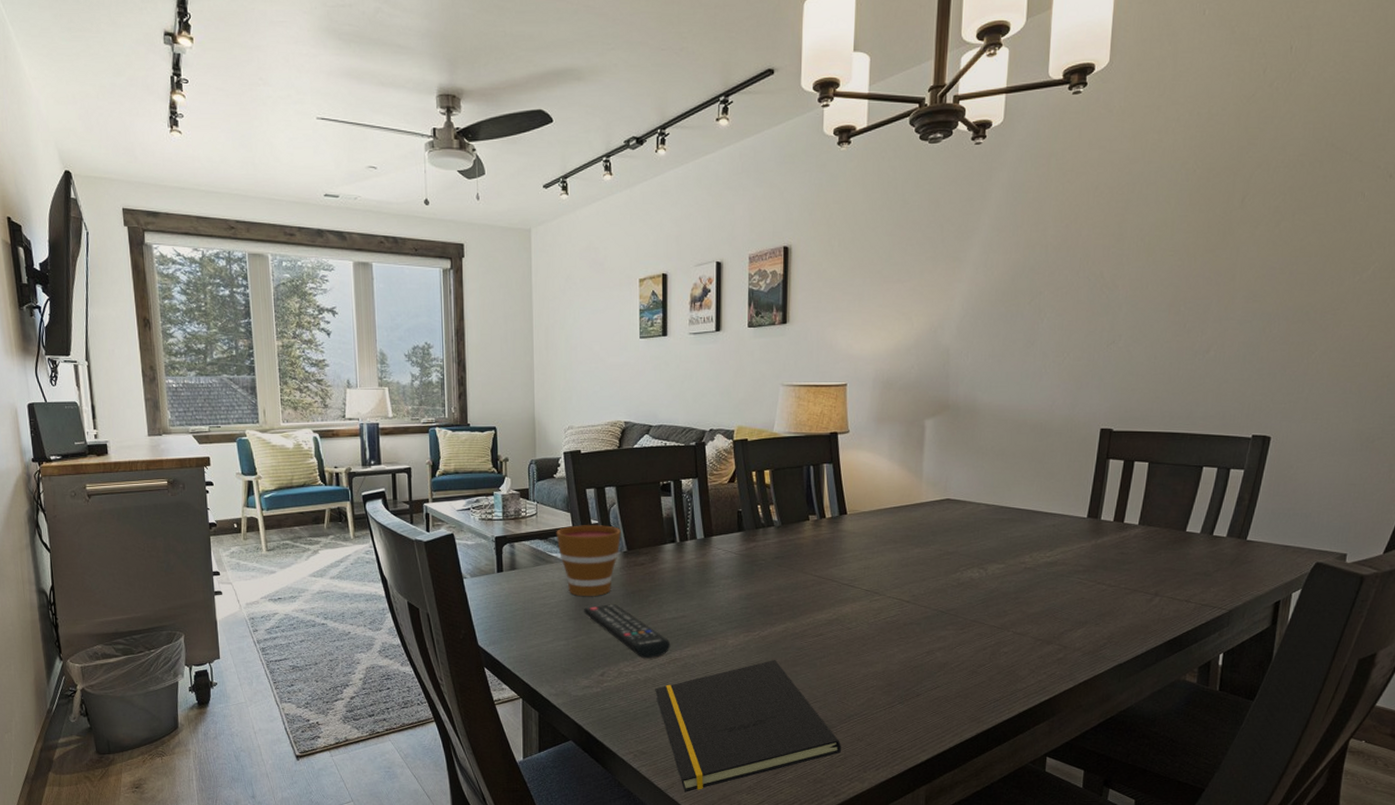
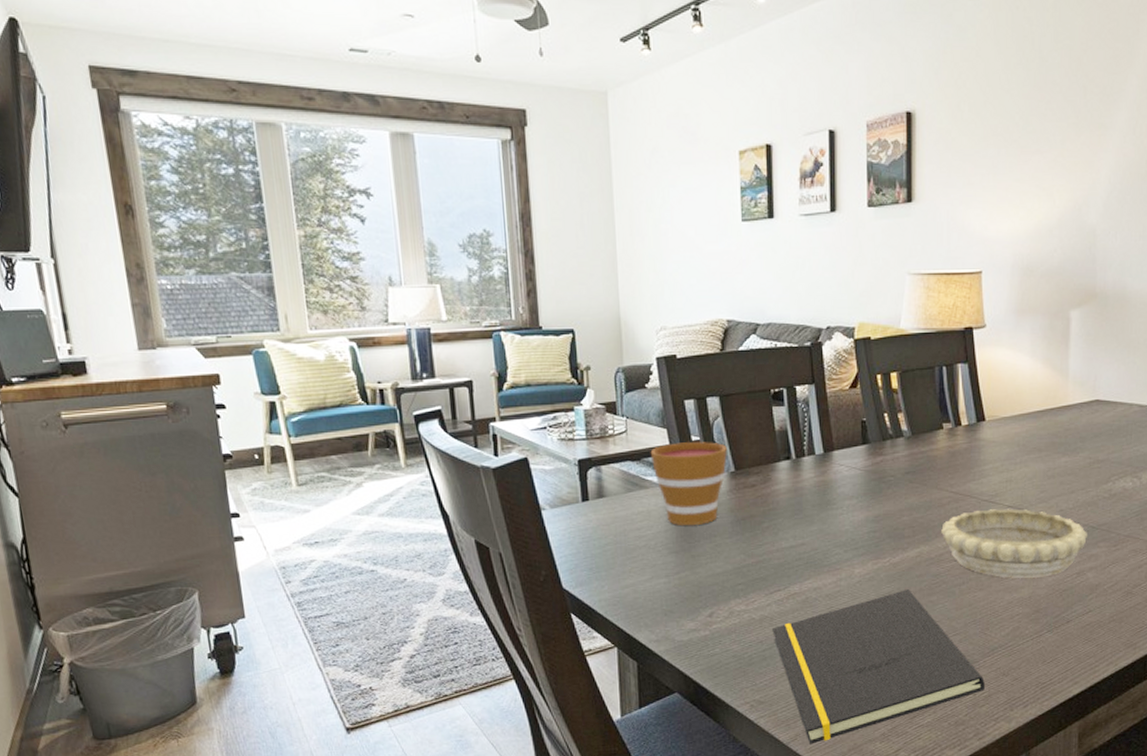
remote control: present [584,604,671,659] -> none [687,533,789,595]
decorative bowl: none [805,592,937,654] -> present [941,509,1087,578]

